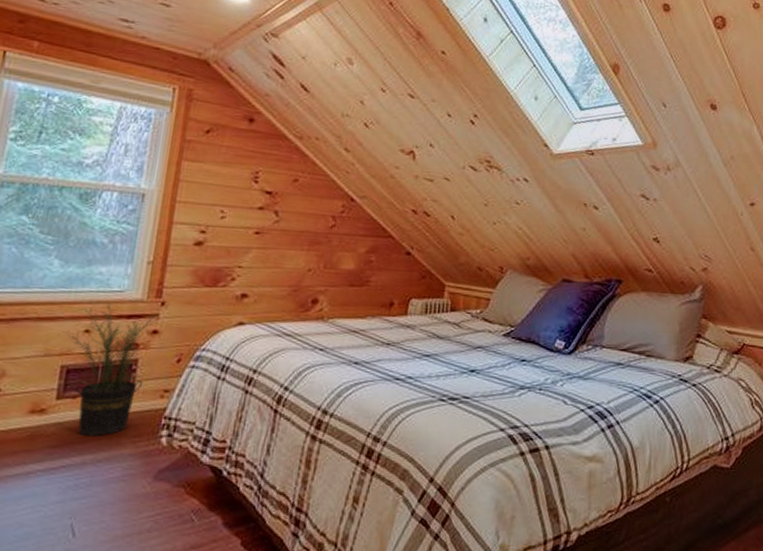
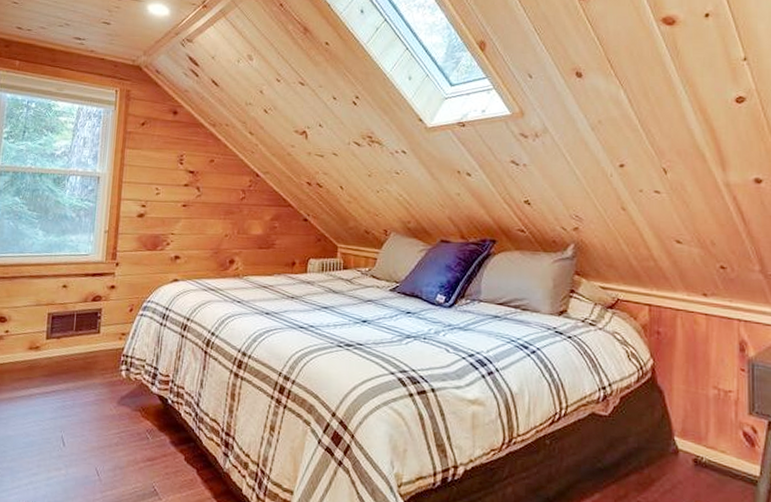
potted plant: present [61,302,168,436] -> none [47,264,121,369]

